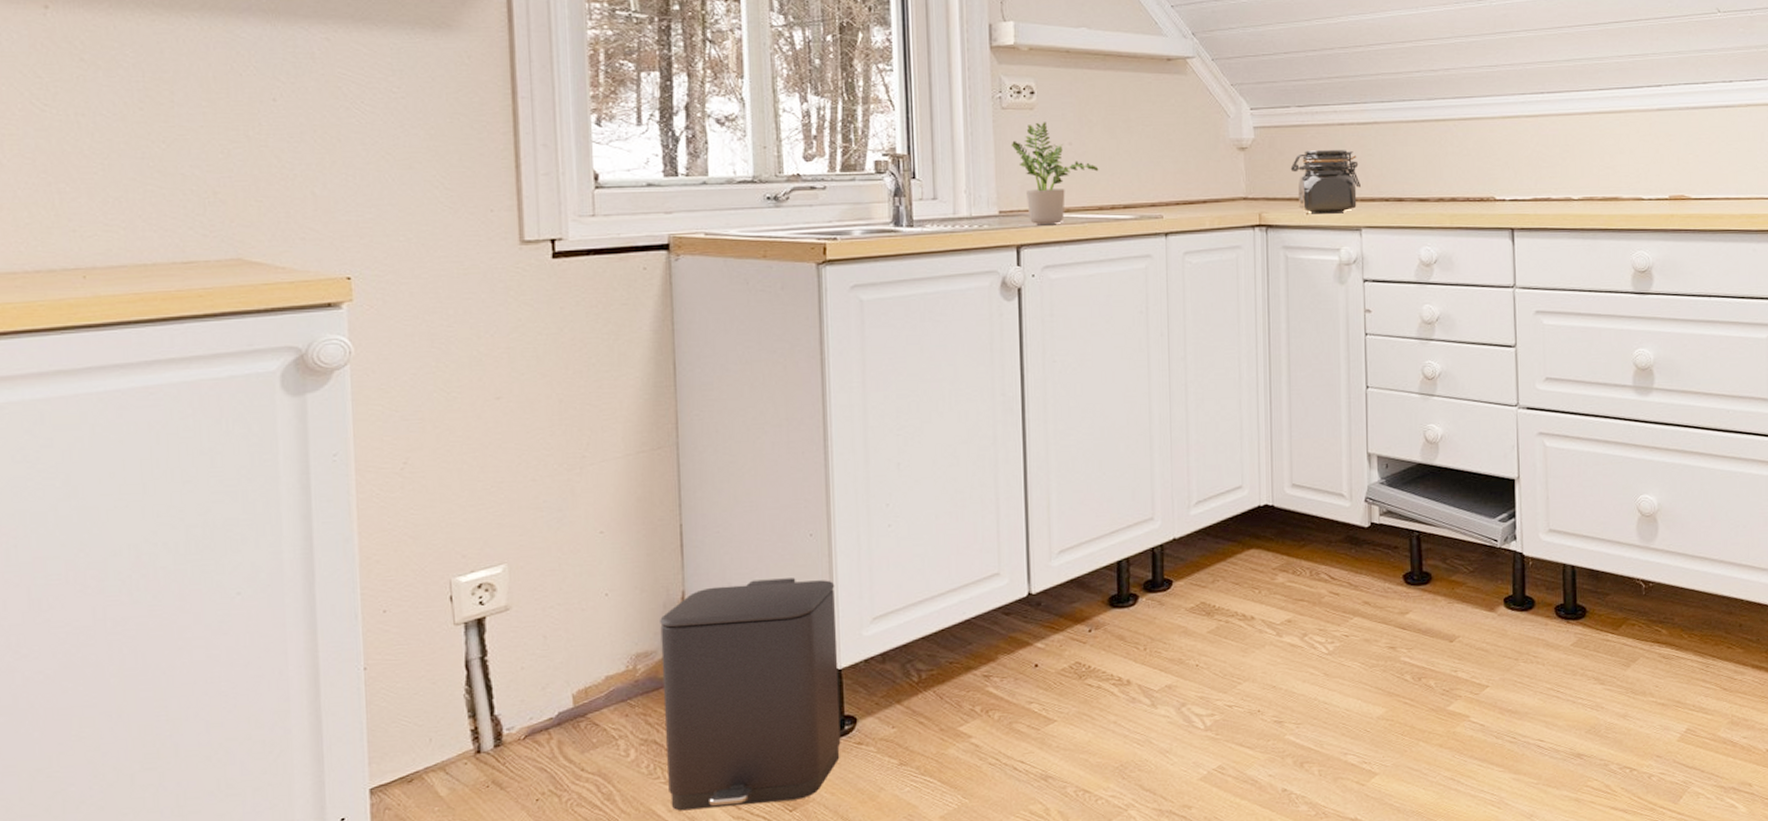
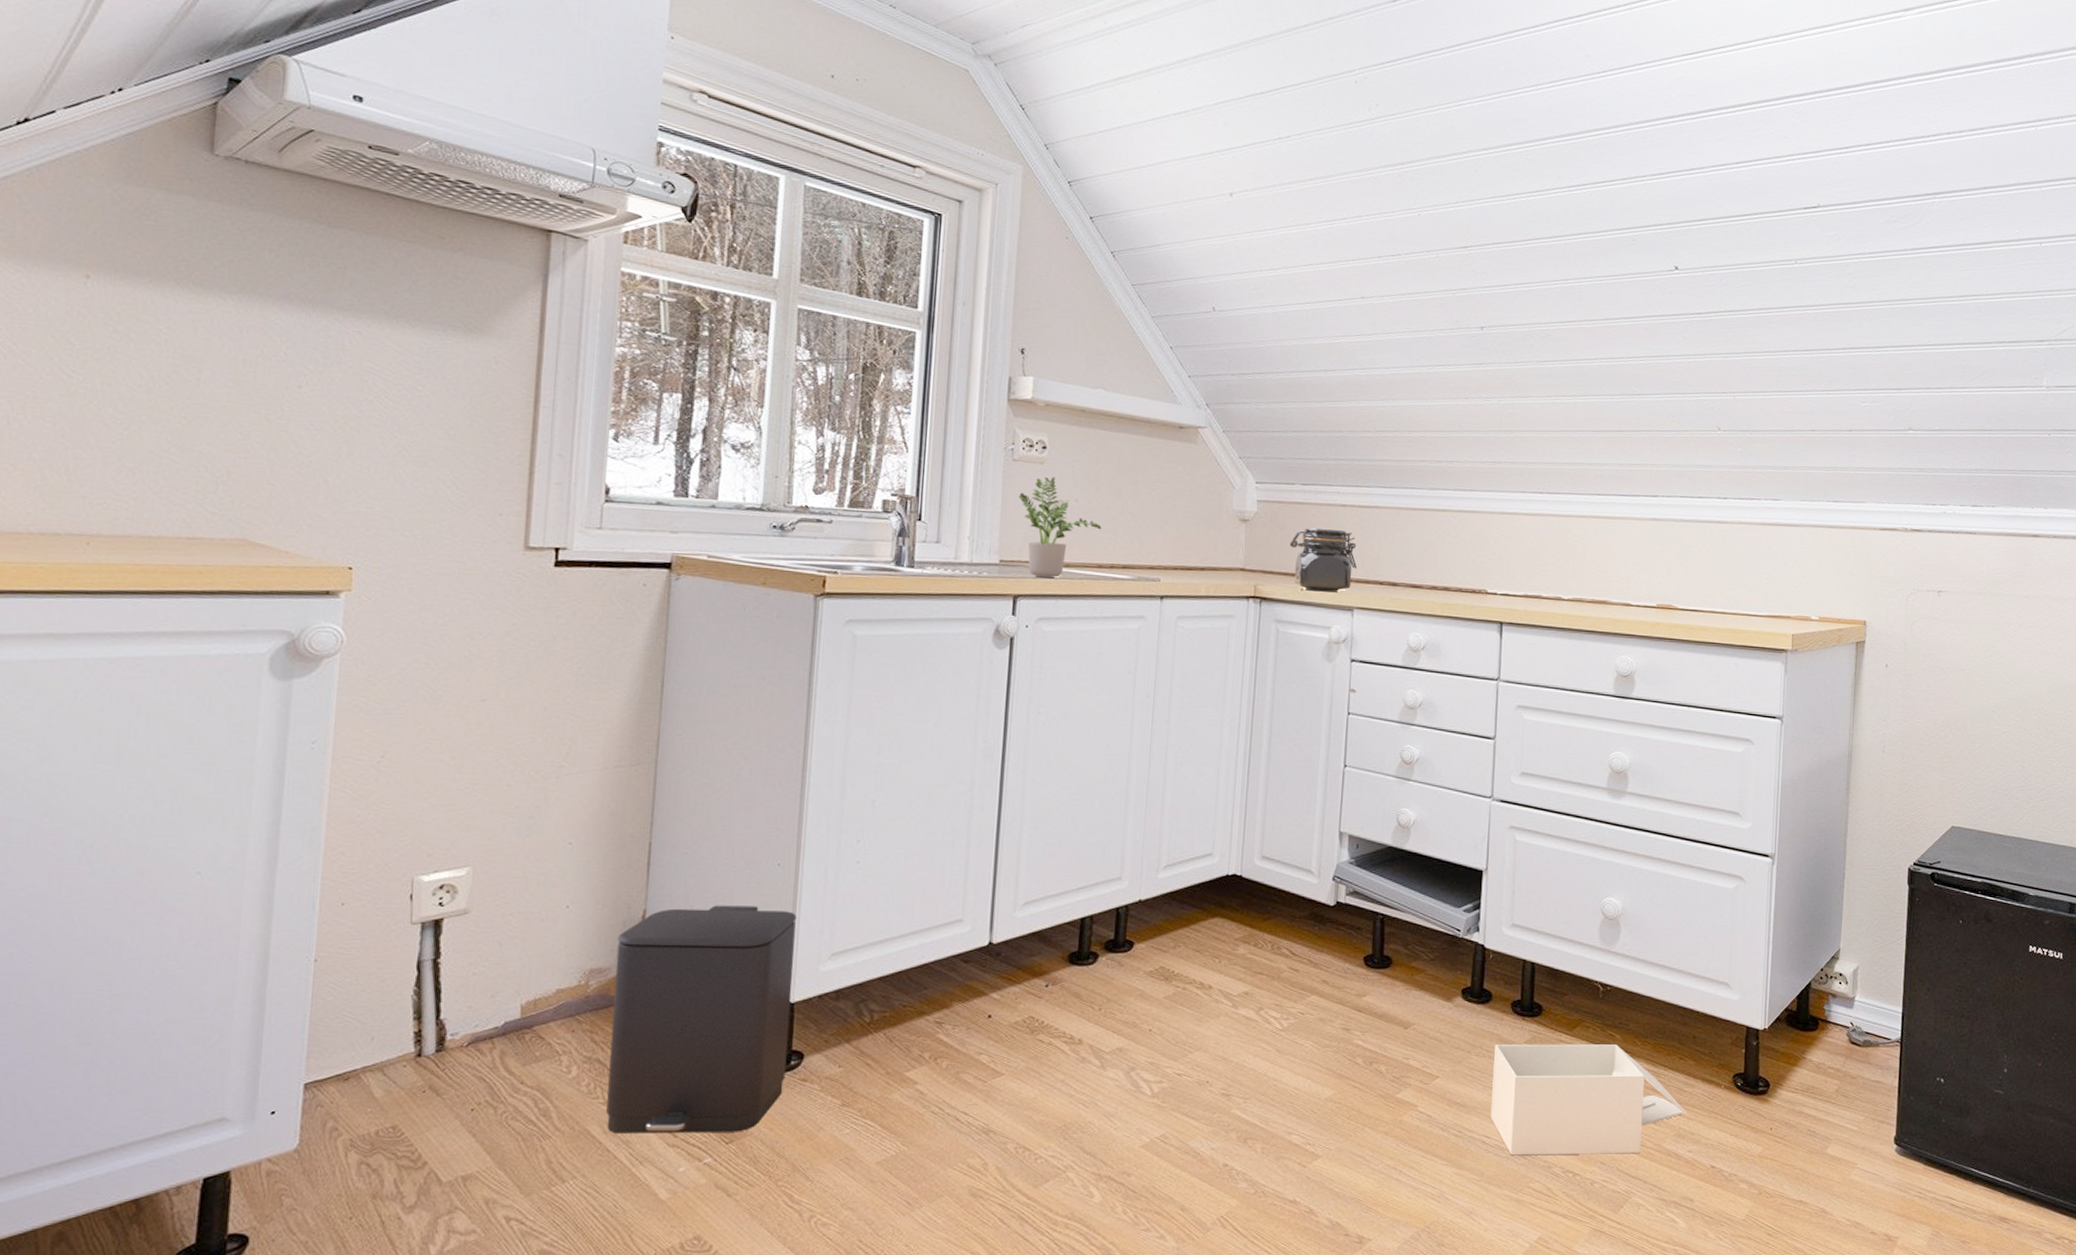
cardboard box: none [1541,639,1740,757] -> present [1490,1044,1688,1156]

